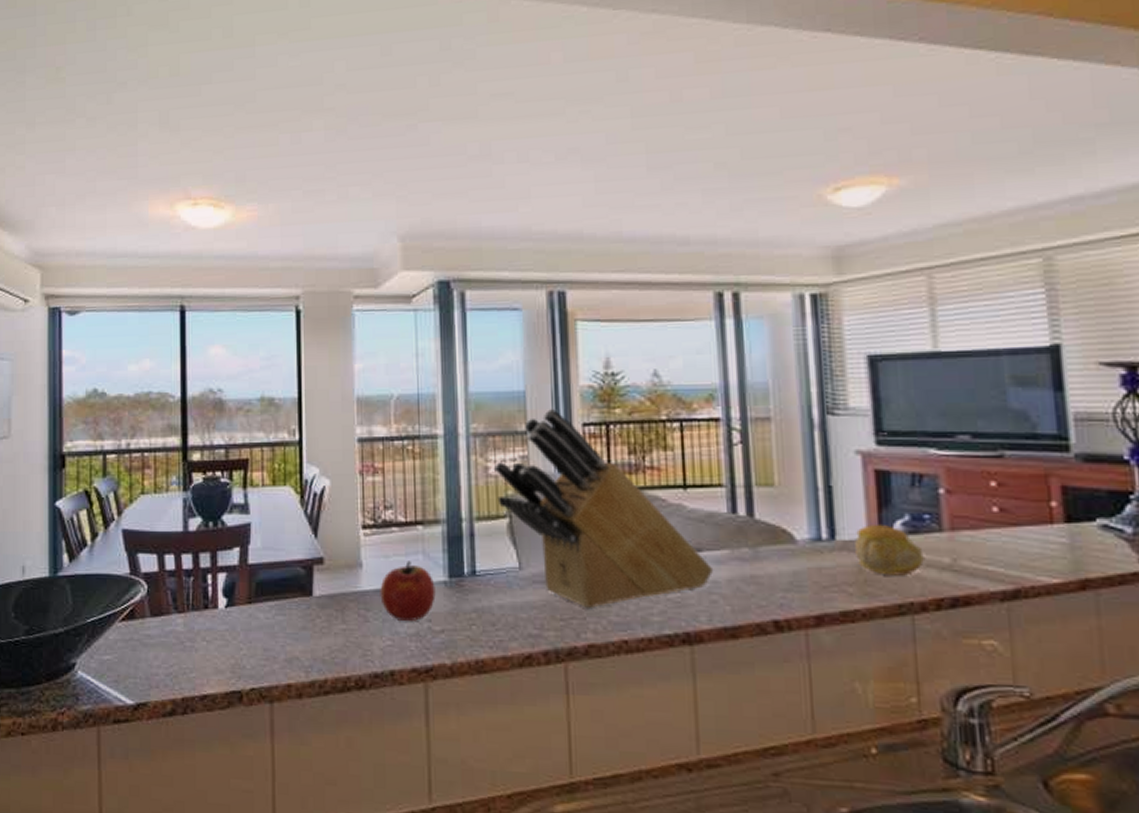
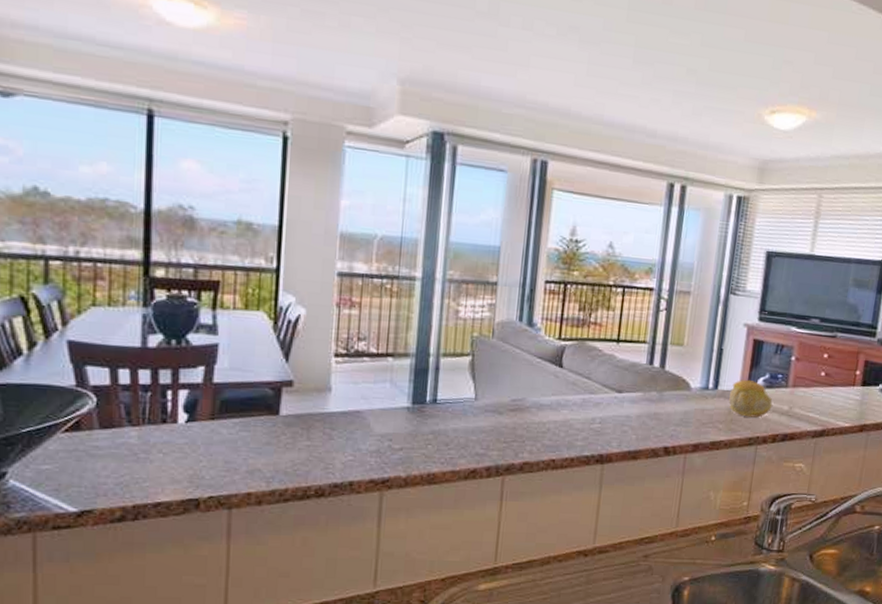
fruit: present [380,561,436,622] -> none [346,388,399,441]
knife block: present [493,408,714,610] -> none [463,264,629,435]

